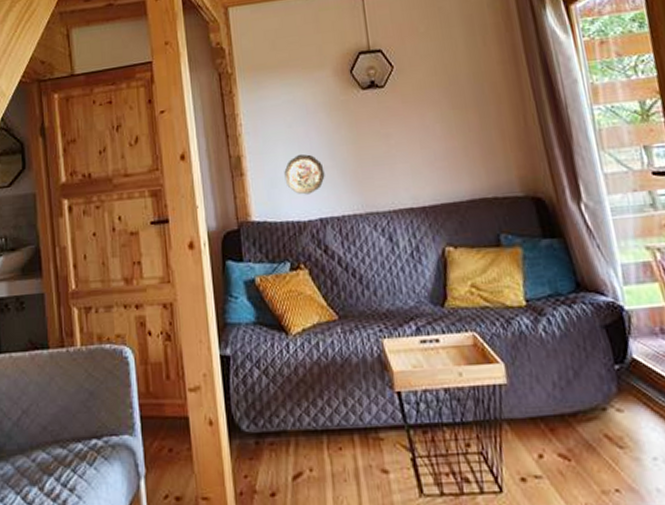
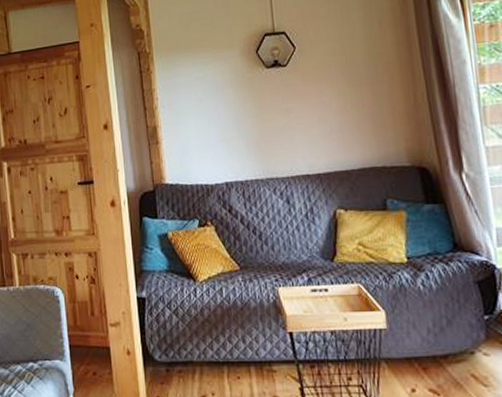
decorative plate: present [284,153,325,195] -> none [195,125,231,162]

